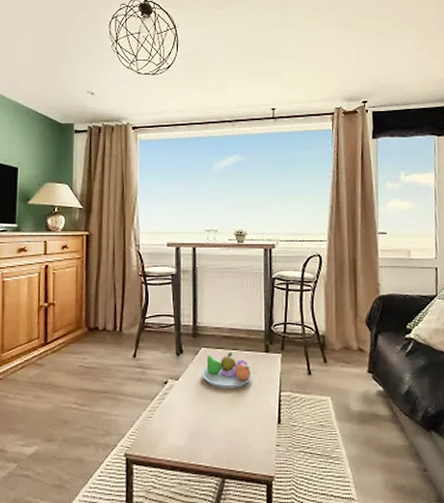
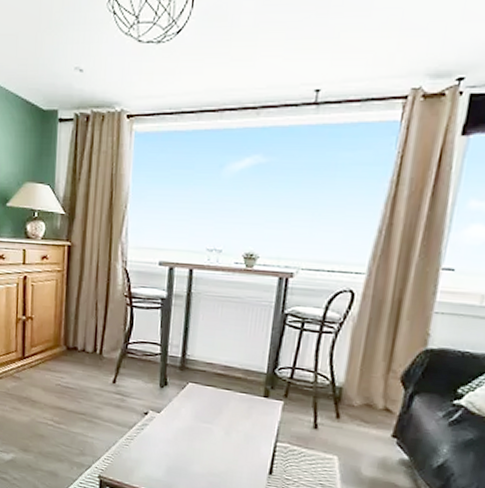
fruit bowl: present [201,352,253,389] -> none [186,390,246,431]

